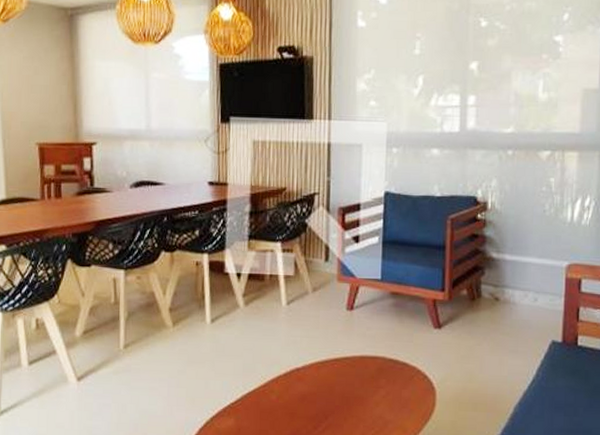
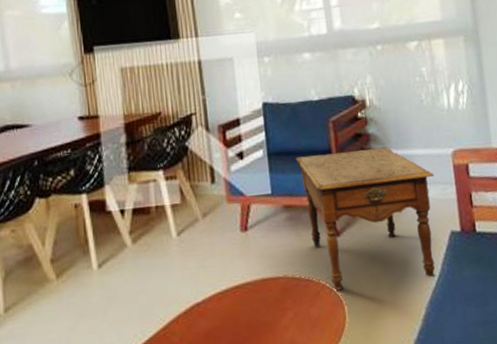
side table: none [409,248,545,381] -> present [295,147,436,290]

